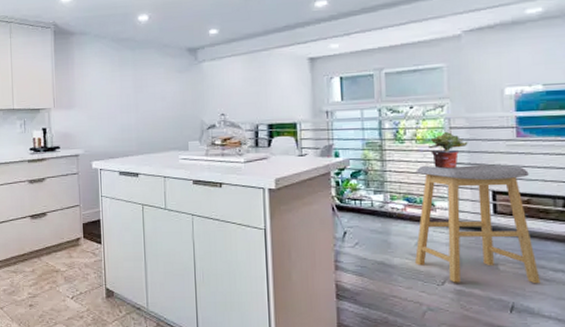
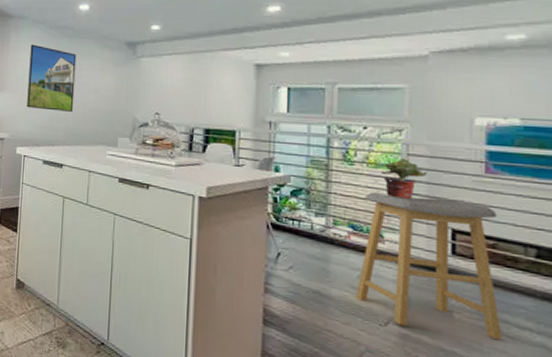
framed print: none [95,59,143,123] -> present [27,44,77,112]

